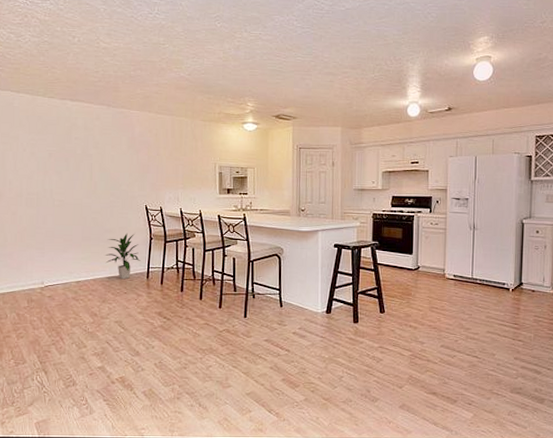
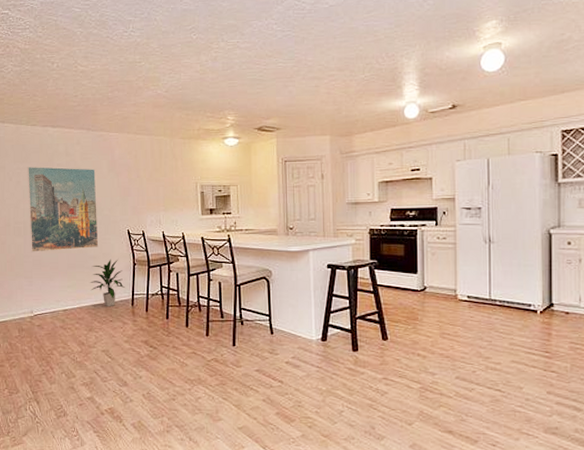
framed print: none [42,139,116,224] -> present [27,167,99,252]

